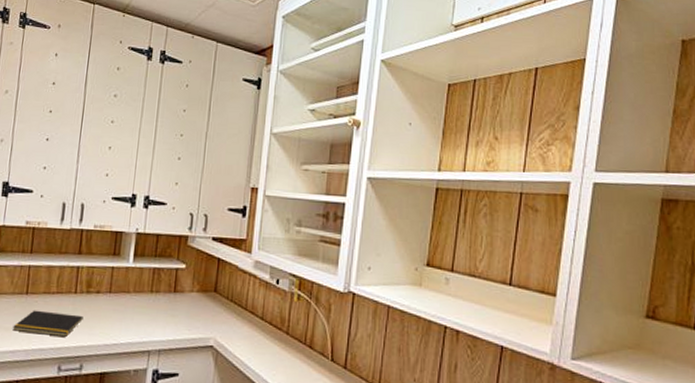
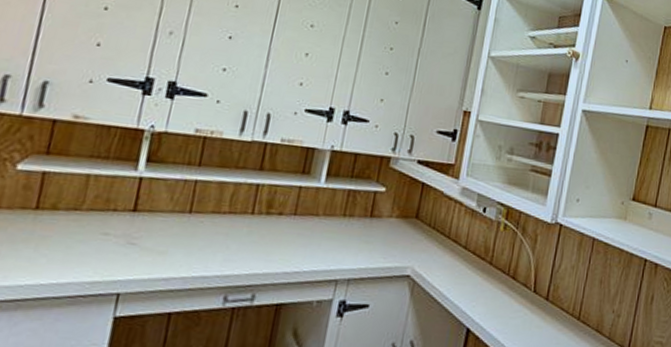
notepad: present [12,310,83,337] -> none [168,231,260,263]

